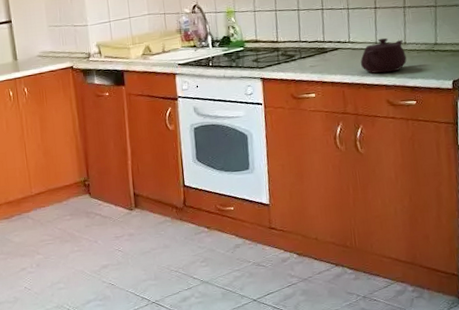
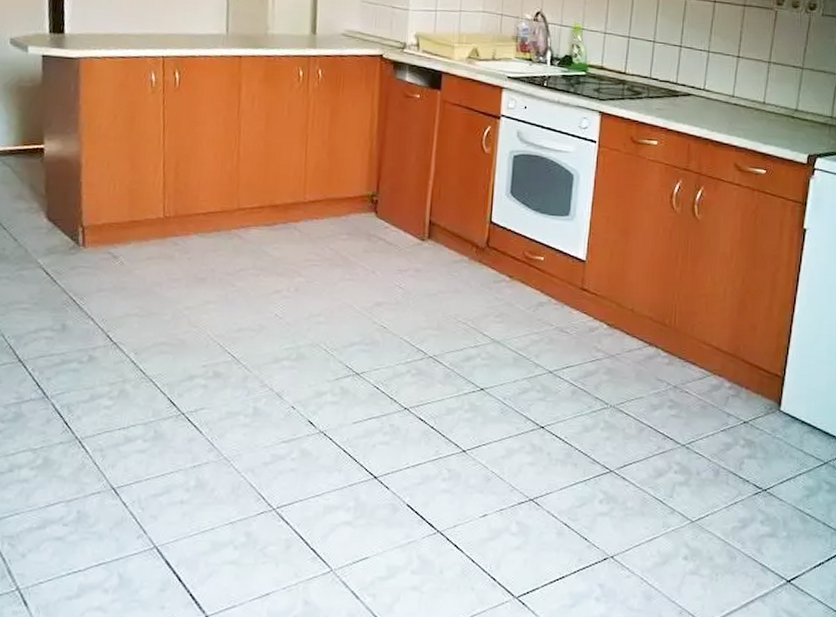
teapot: present [360,38,407,74] -> none [713,92,763,133]

